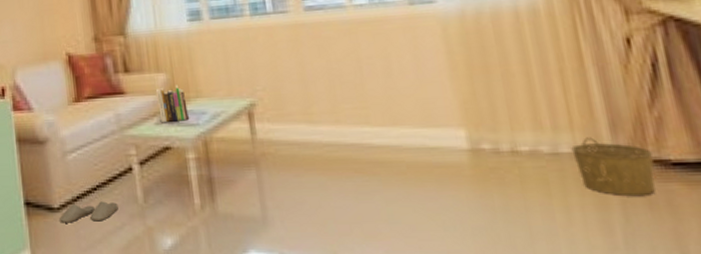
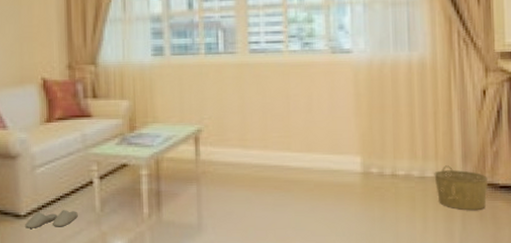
books: present [155,85,189,123] -> none [118,111,145,144]

